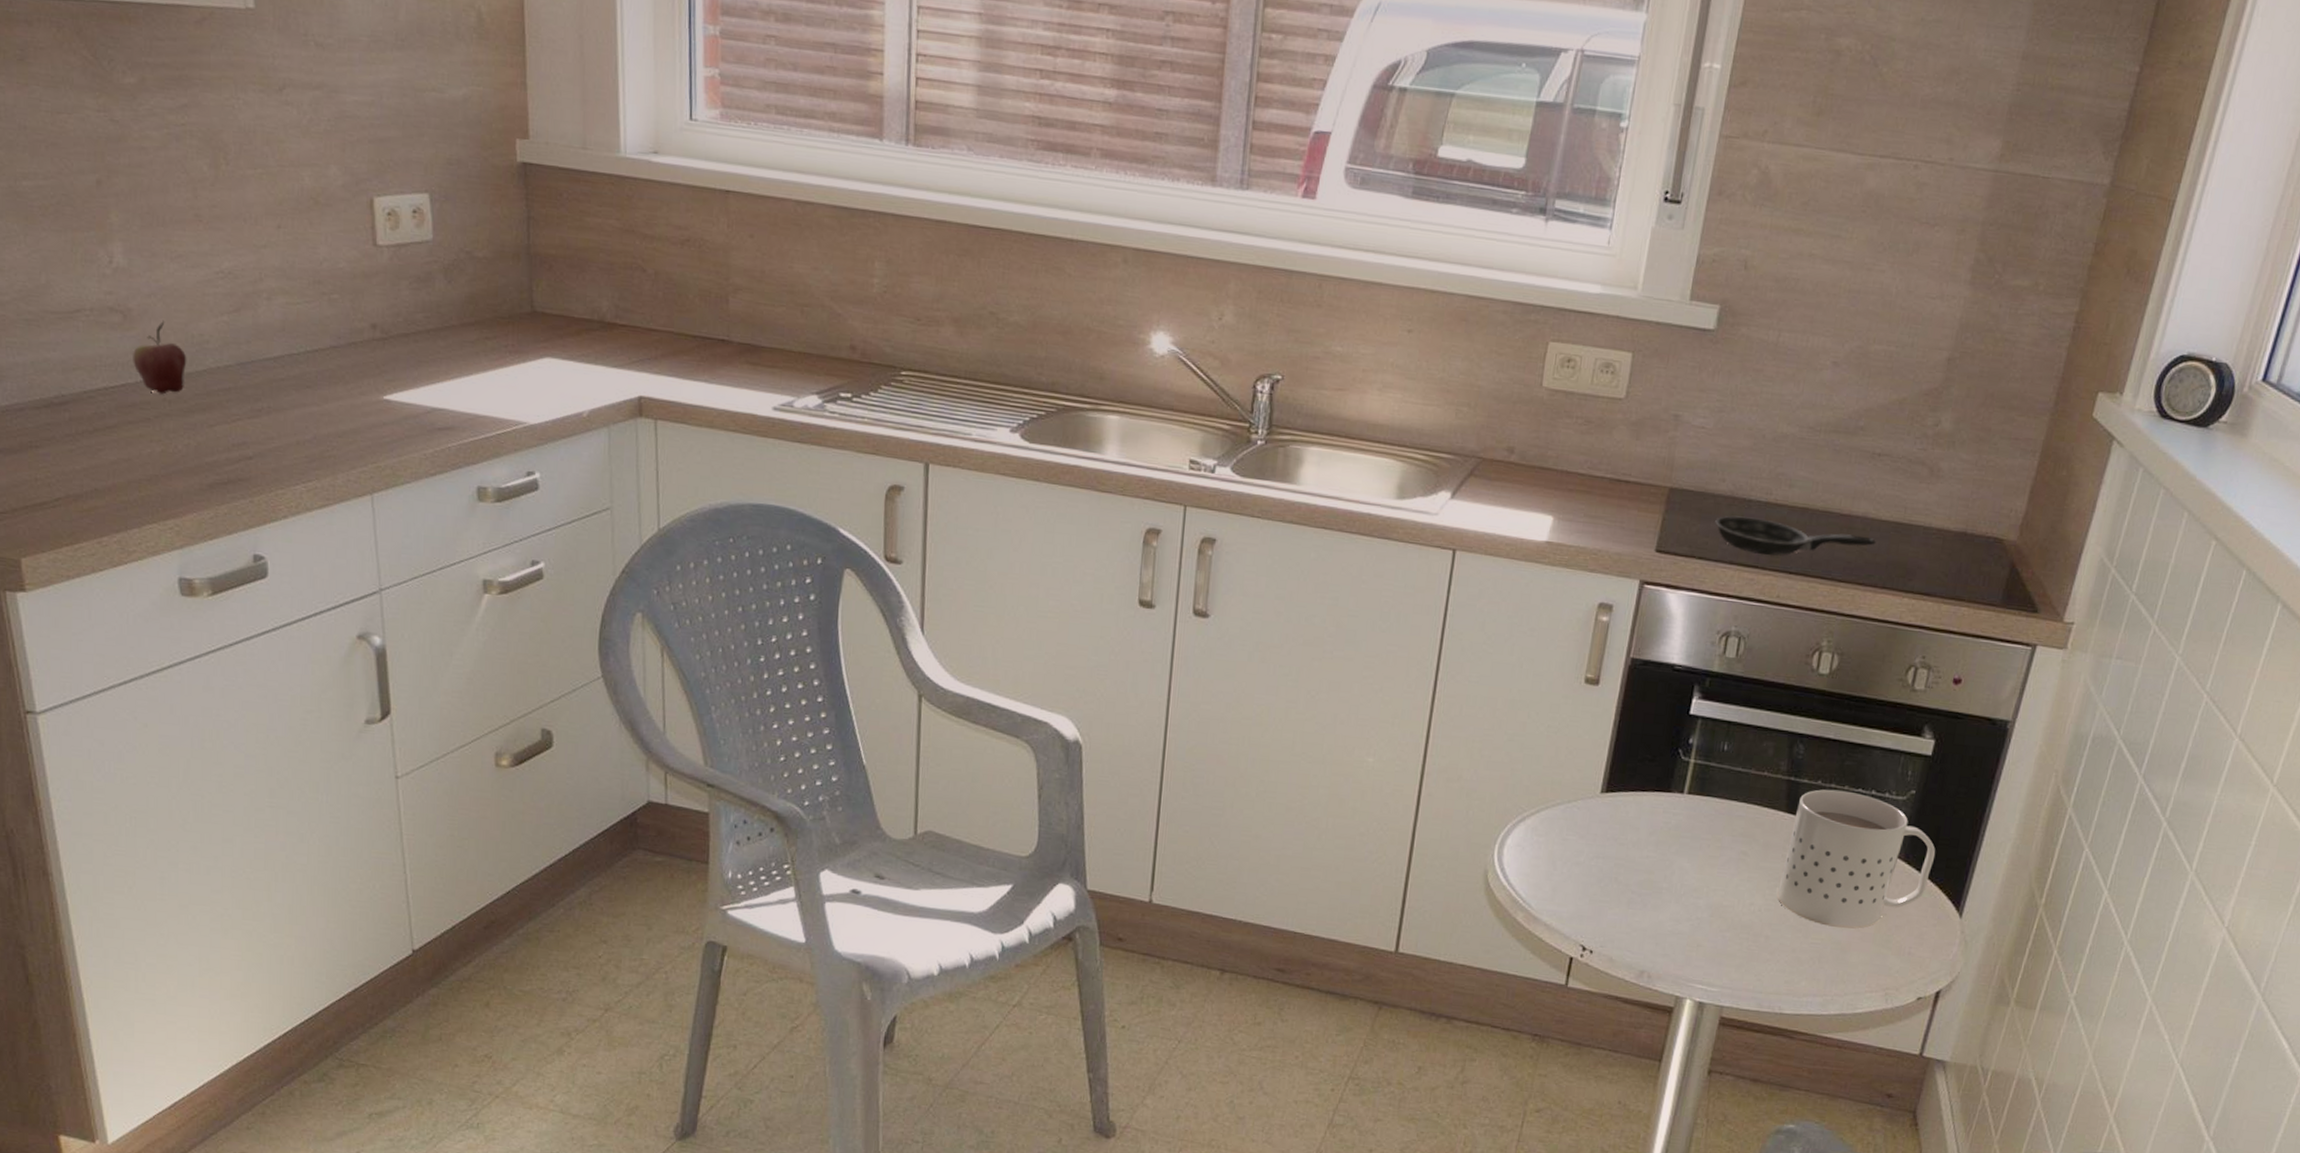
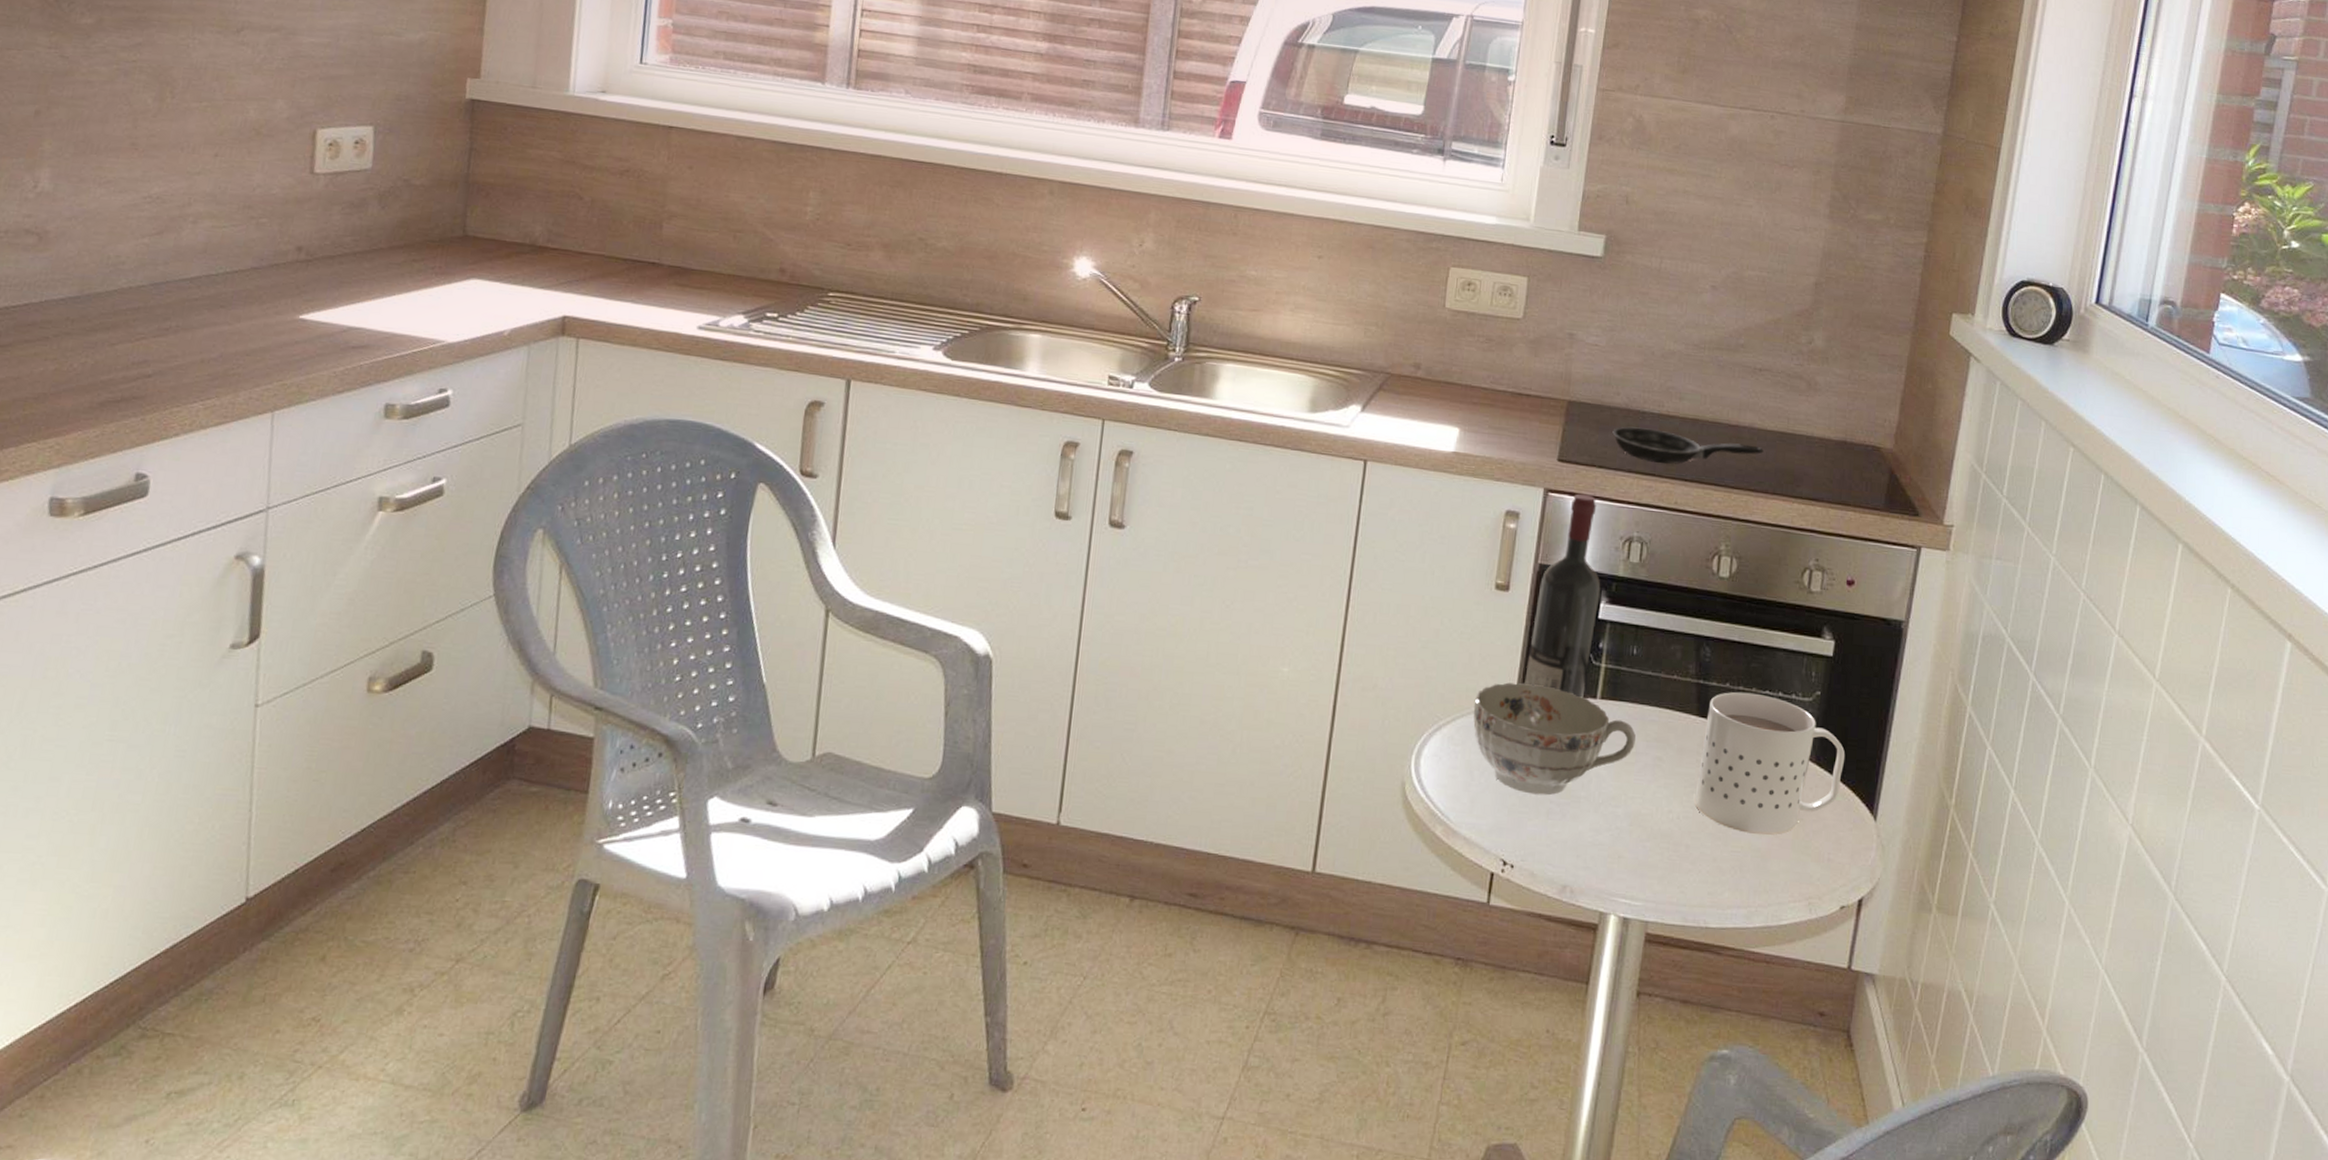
fruit: present [133,320,187,395] -> none [40,242,99,314]
teacup: none [1557,776,1722,886] -> present [1473,682,1636,796]
wine bottle: none [1611,586,1695,793] -> present [1524,493,1601,698]

